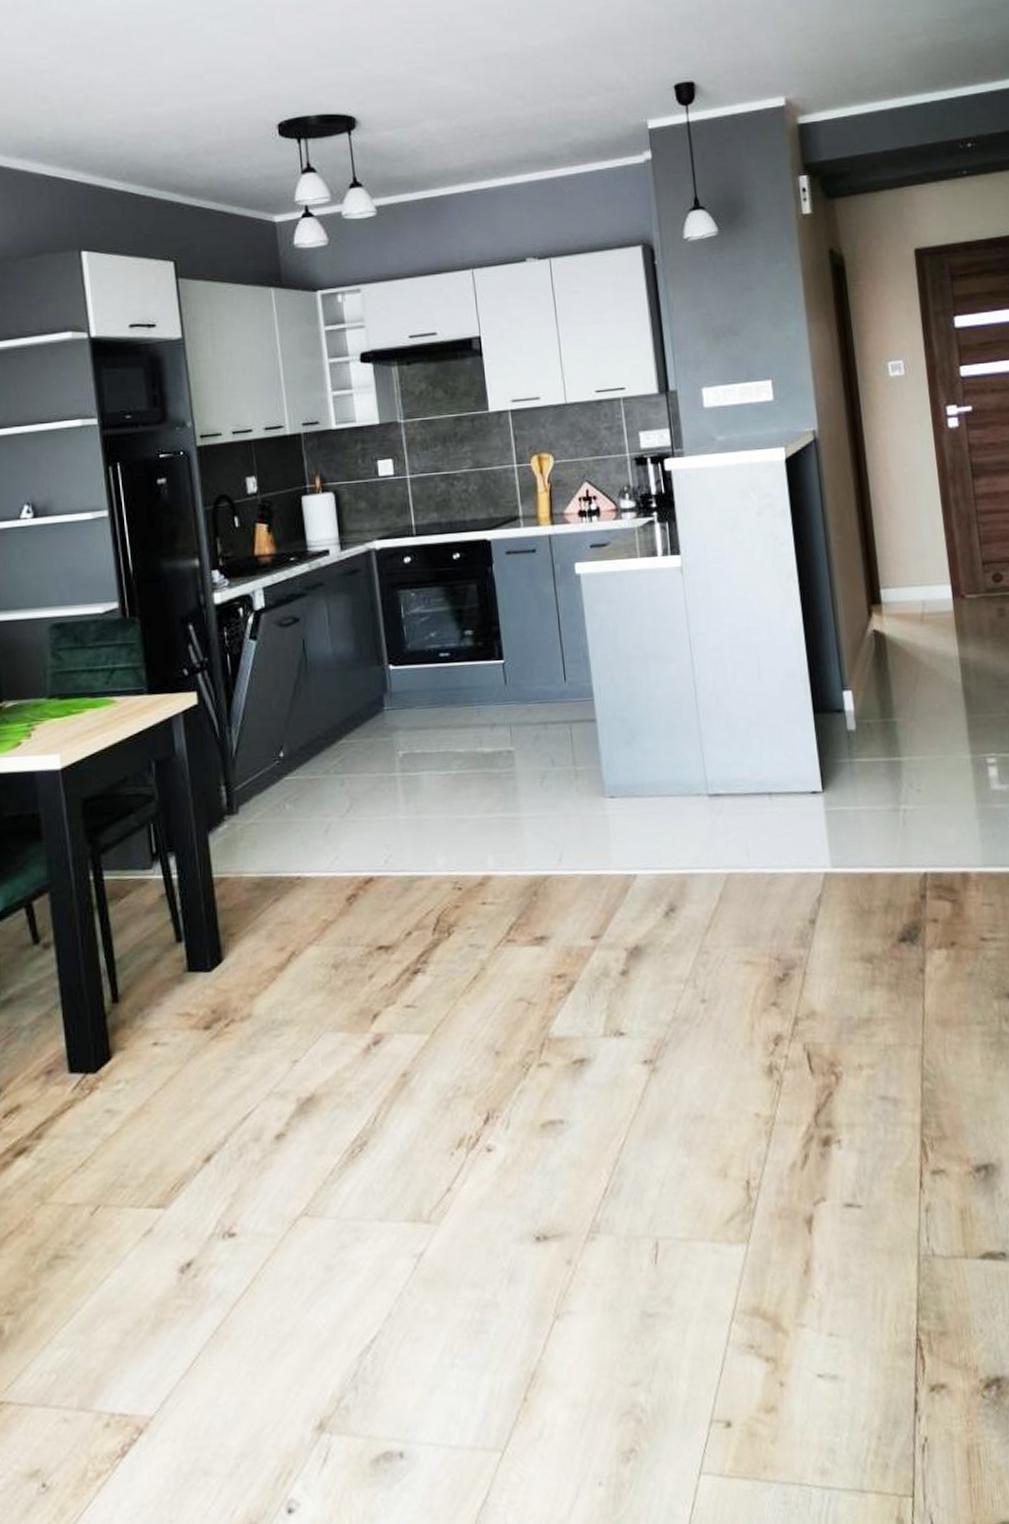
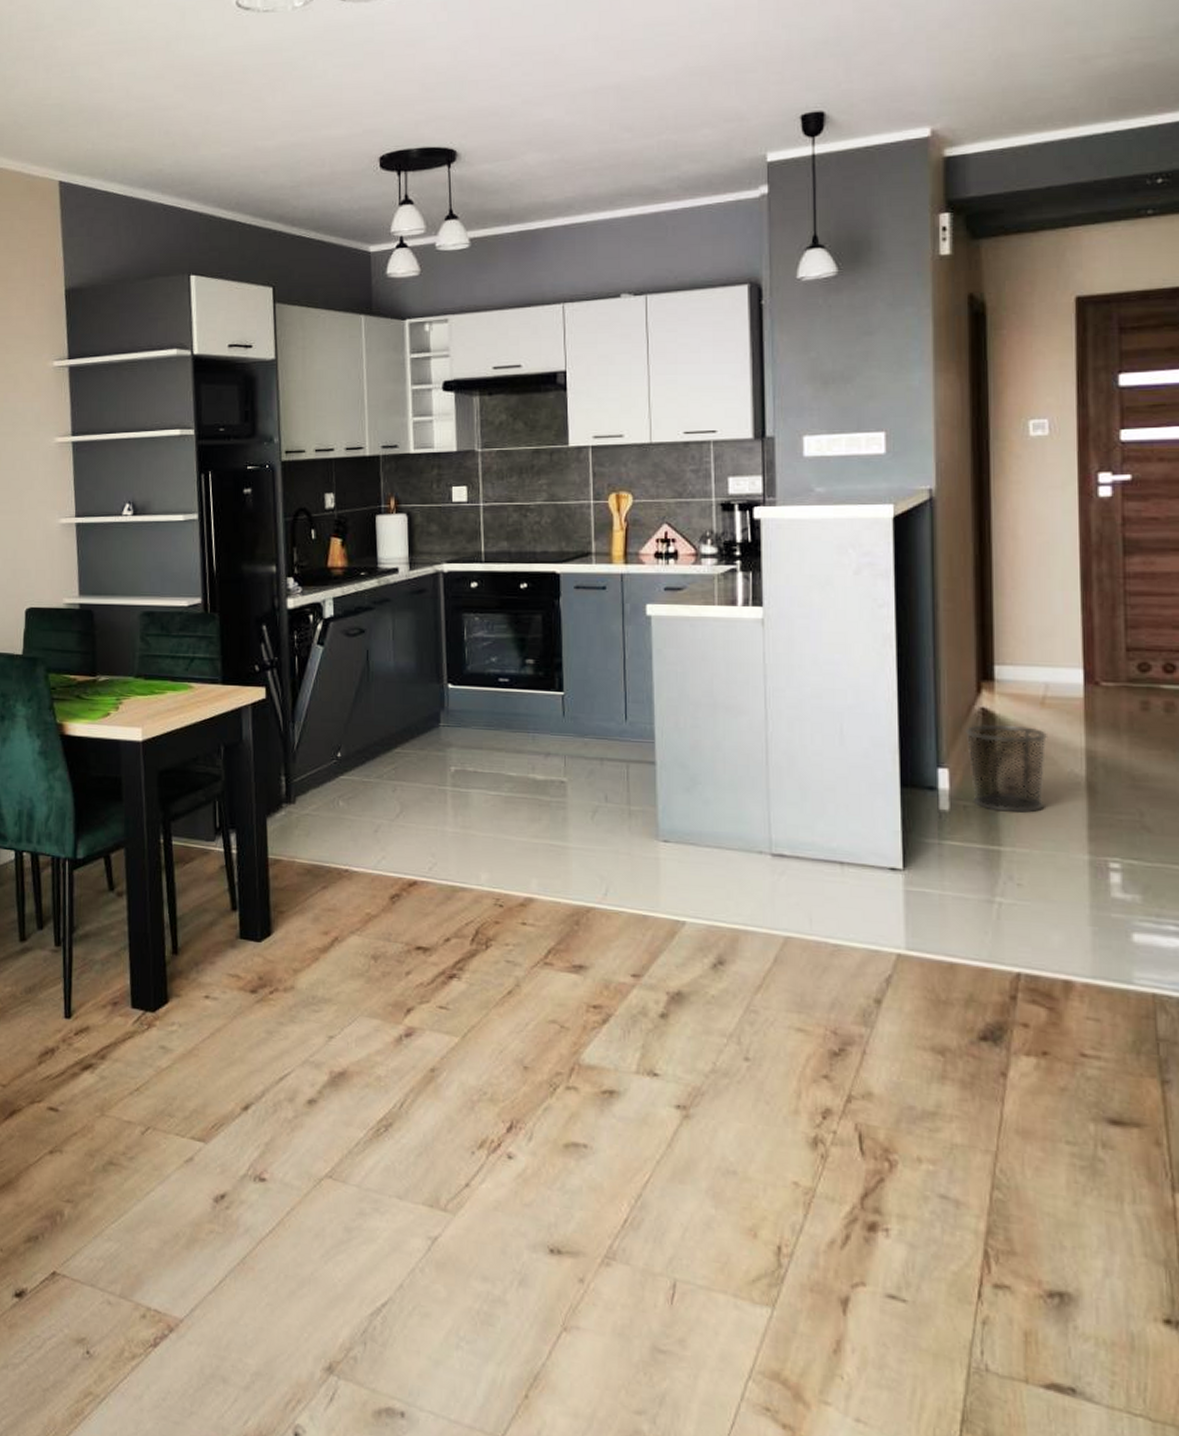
waste bin: none [861,642,931,725] -> present [963,723,1047,813]

